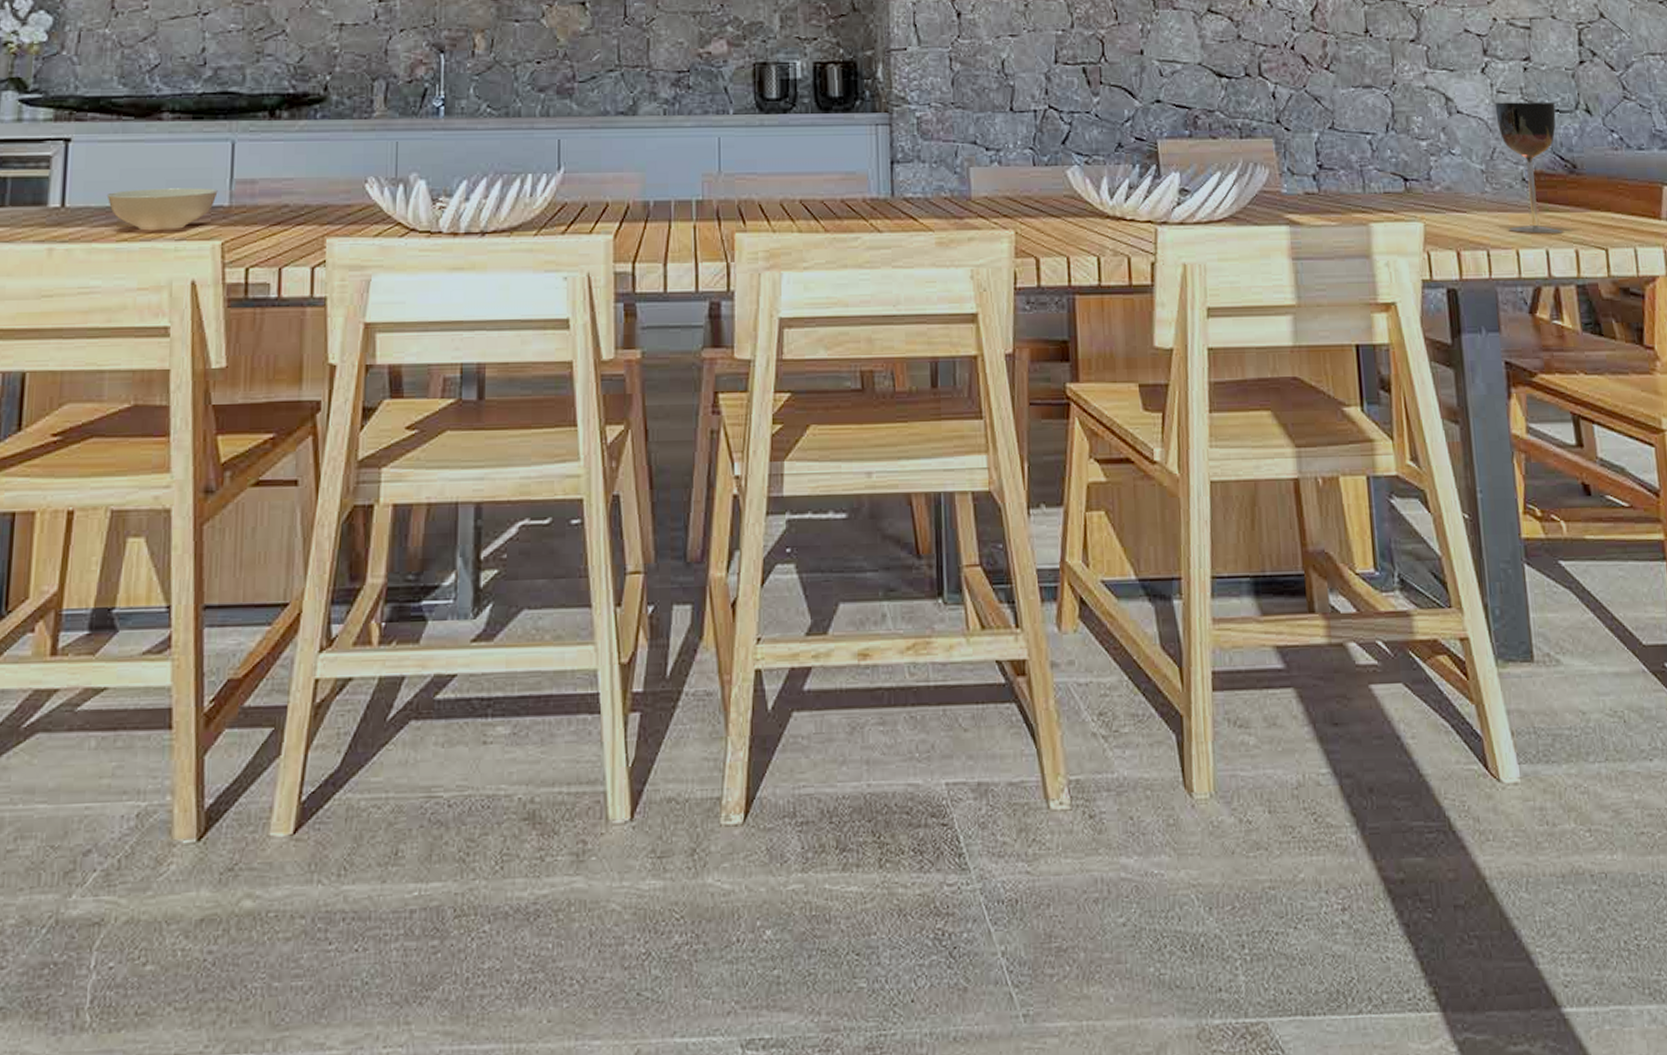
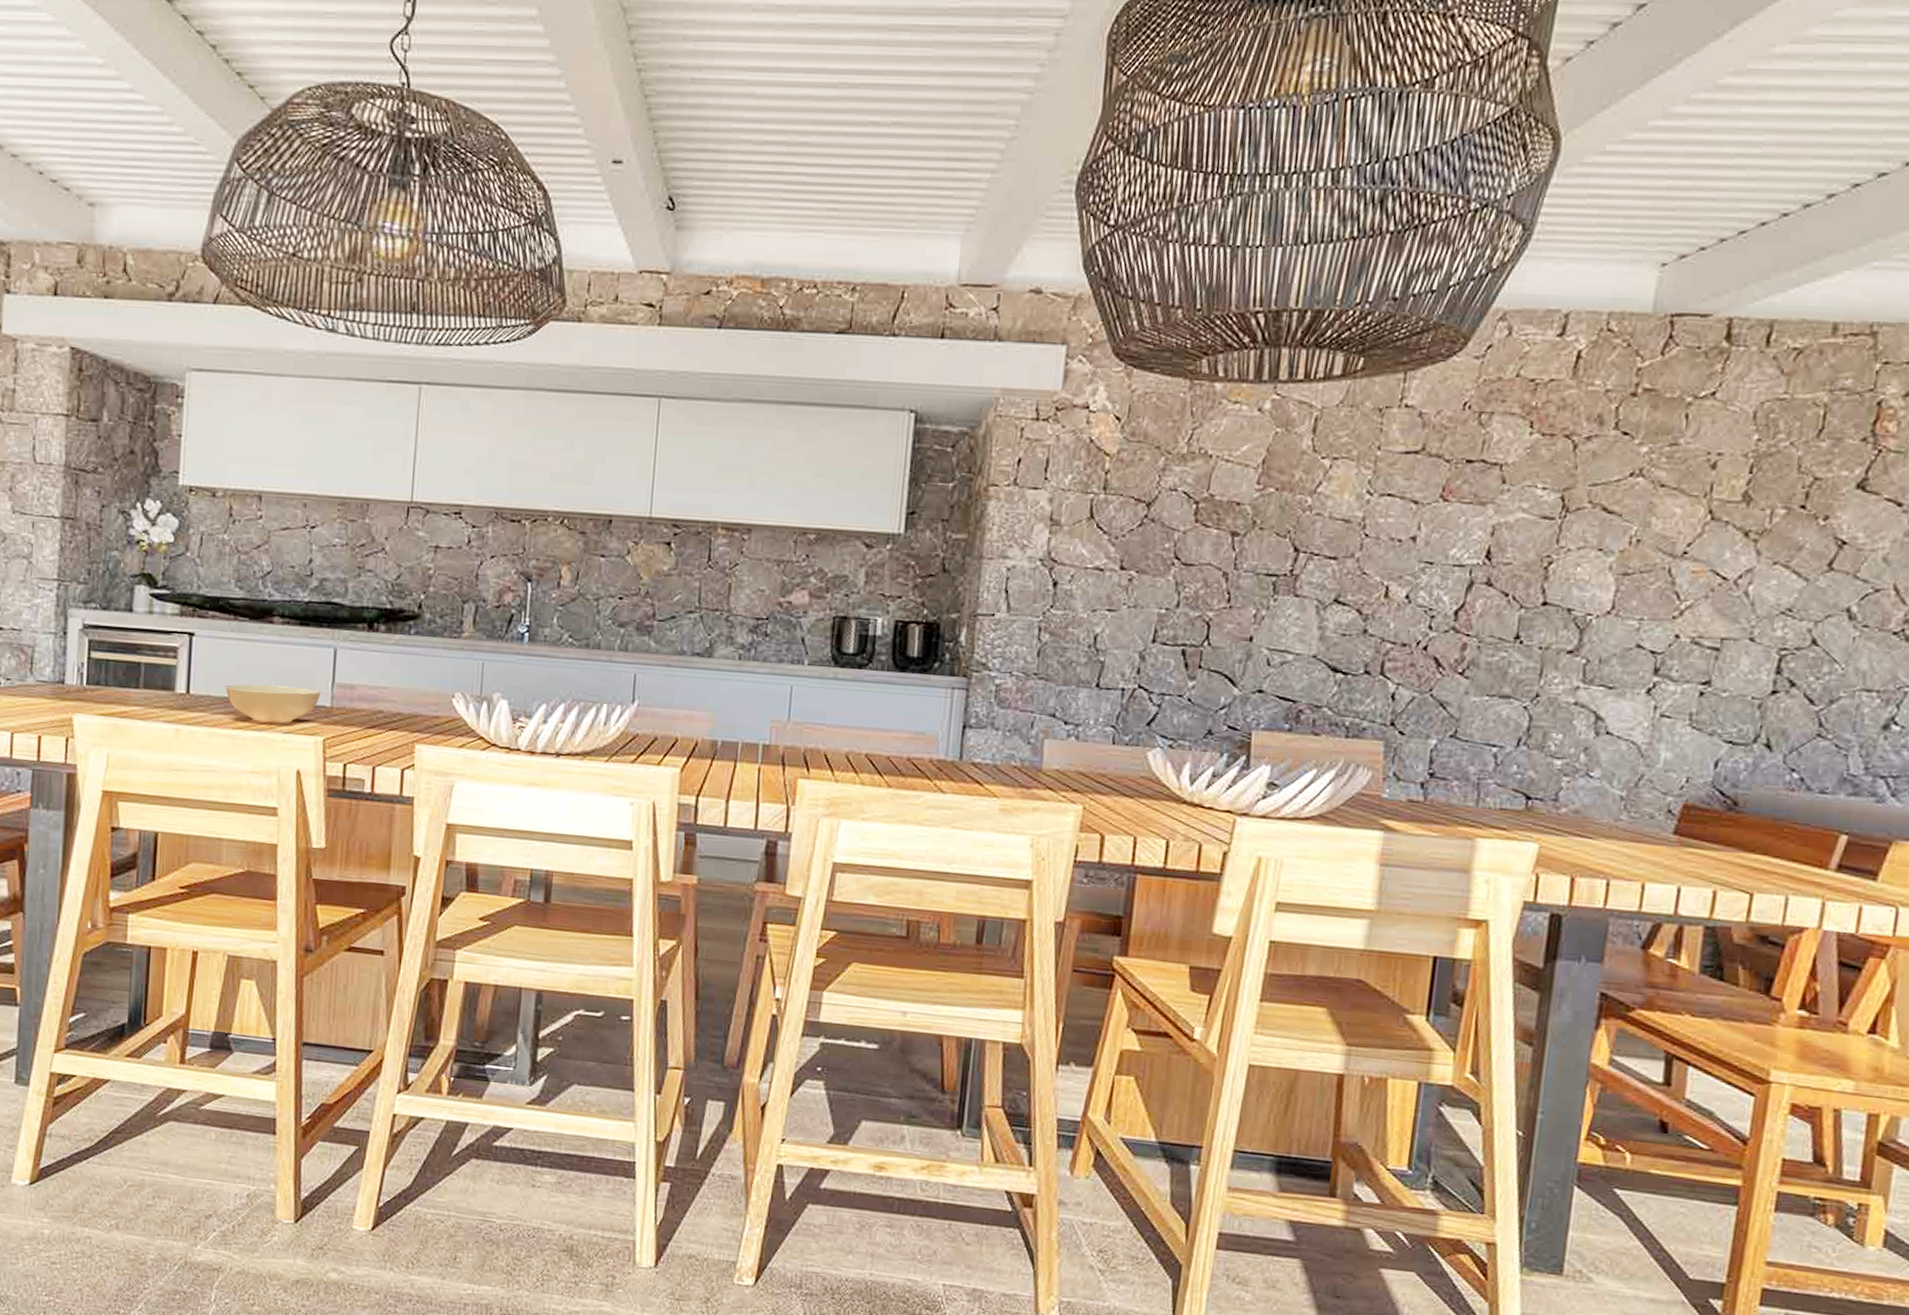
wineglass: present [1494,102,1564,234] -> none [1638,726,1729,872]

